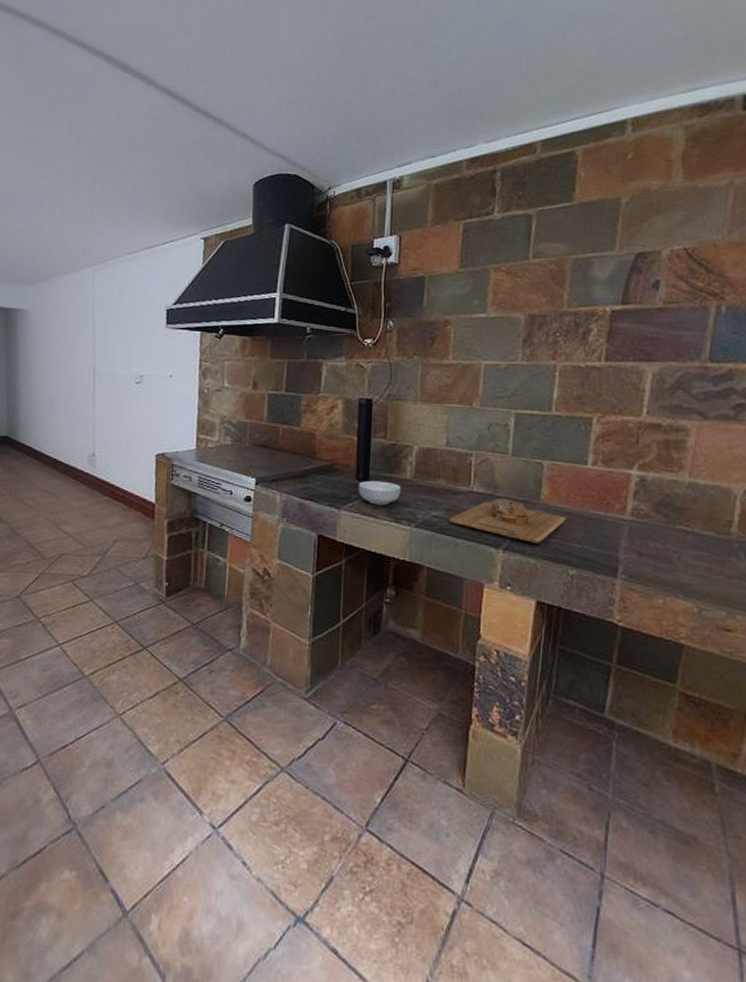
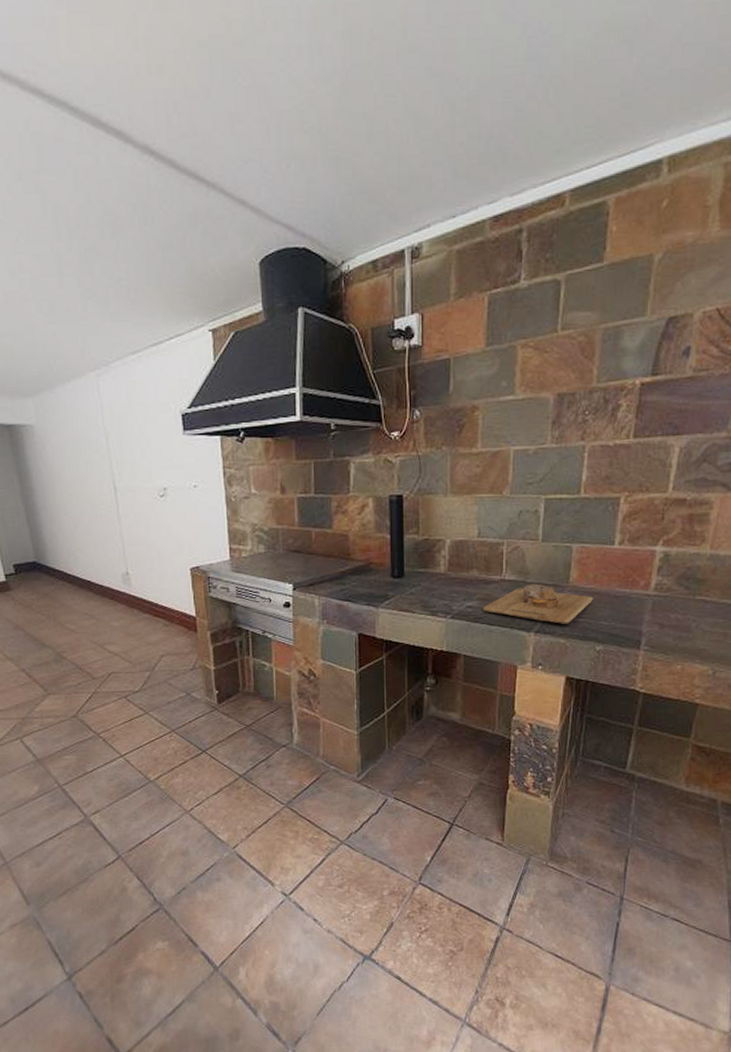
cereal bowl: present [358,480,402,506] -> none [394,576,436,601]

